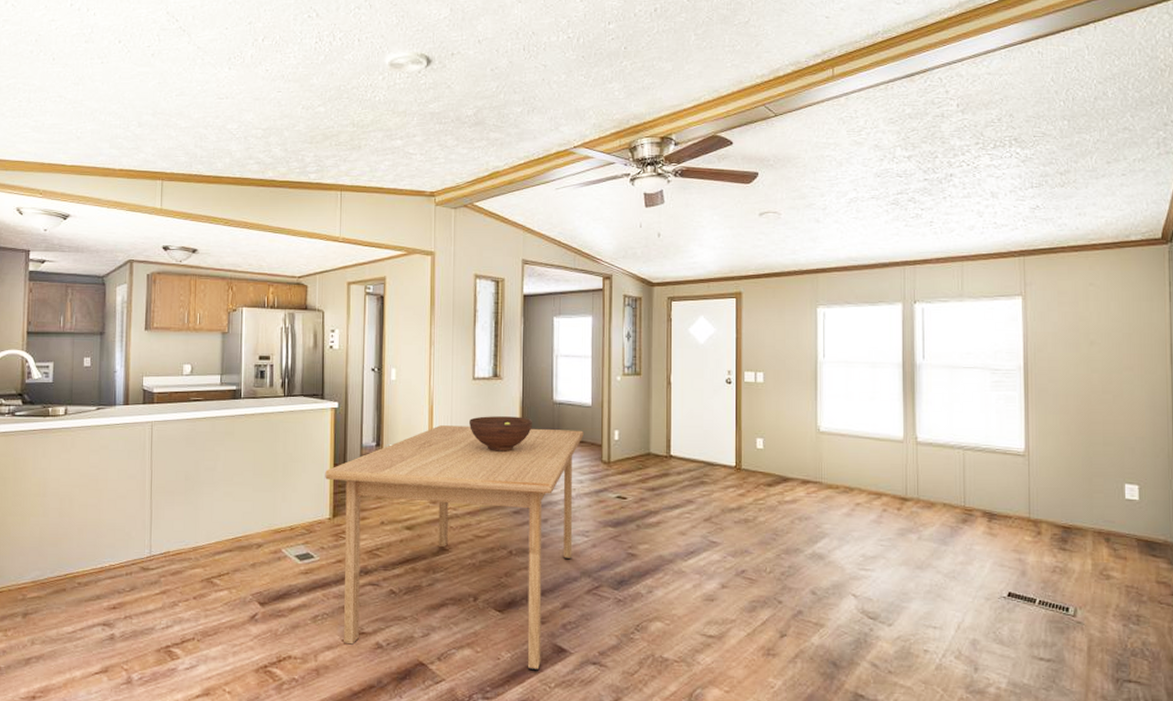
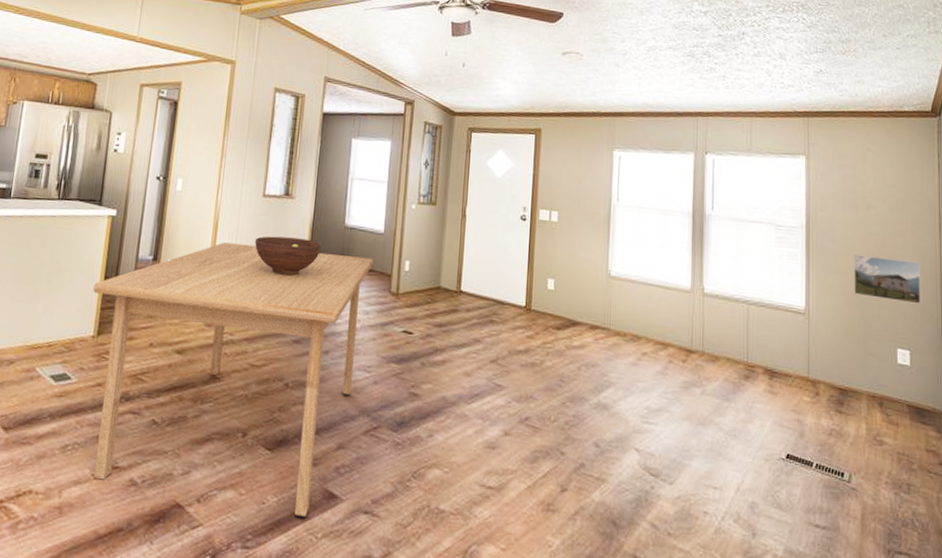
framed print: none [1076,393,1151,438] -> present [854,254,922,304]

